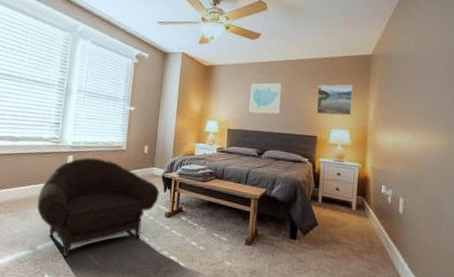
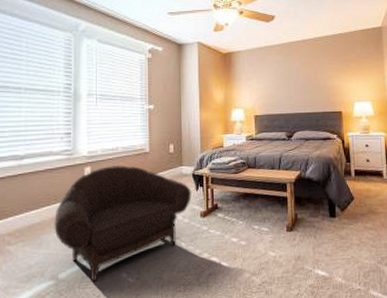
wall art: present [249,83,282,114] -> none [271,63,303,96]
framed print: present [316,84,353,116] -> none [336,57,371,90]

